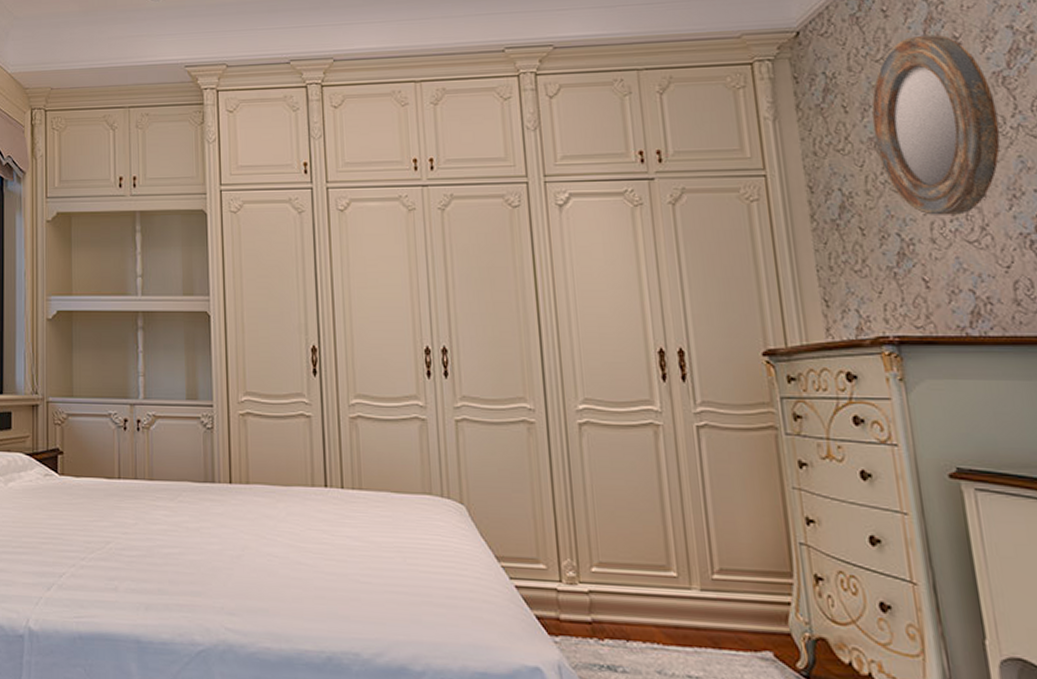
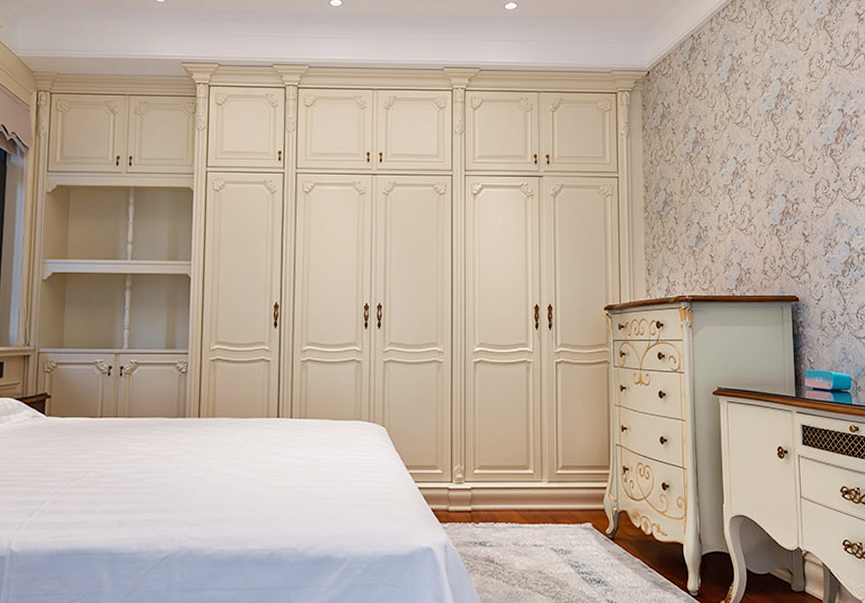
home mirror: present [871,34,1000,215] -> none [690,80,766,210]

